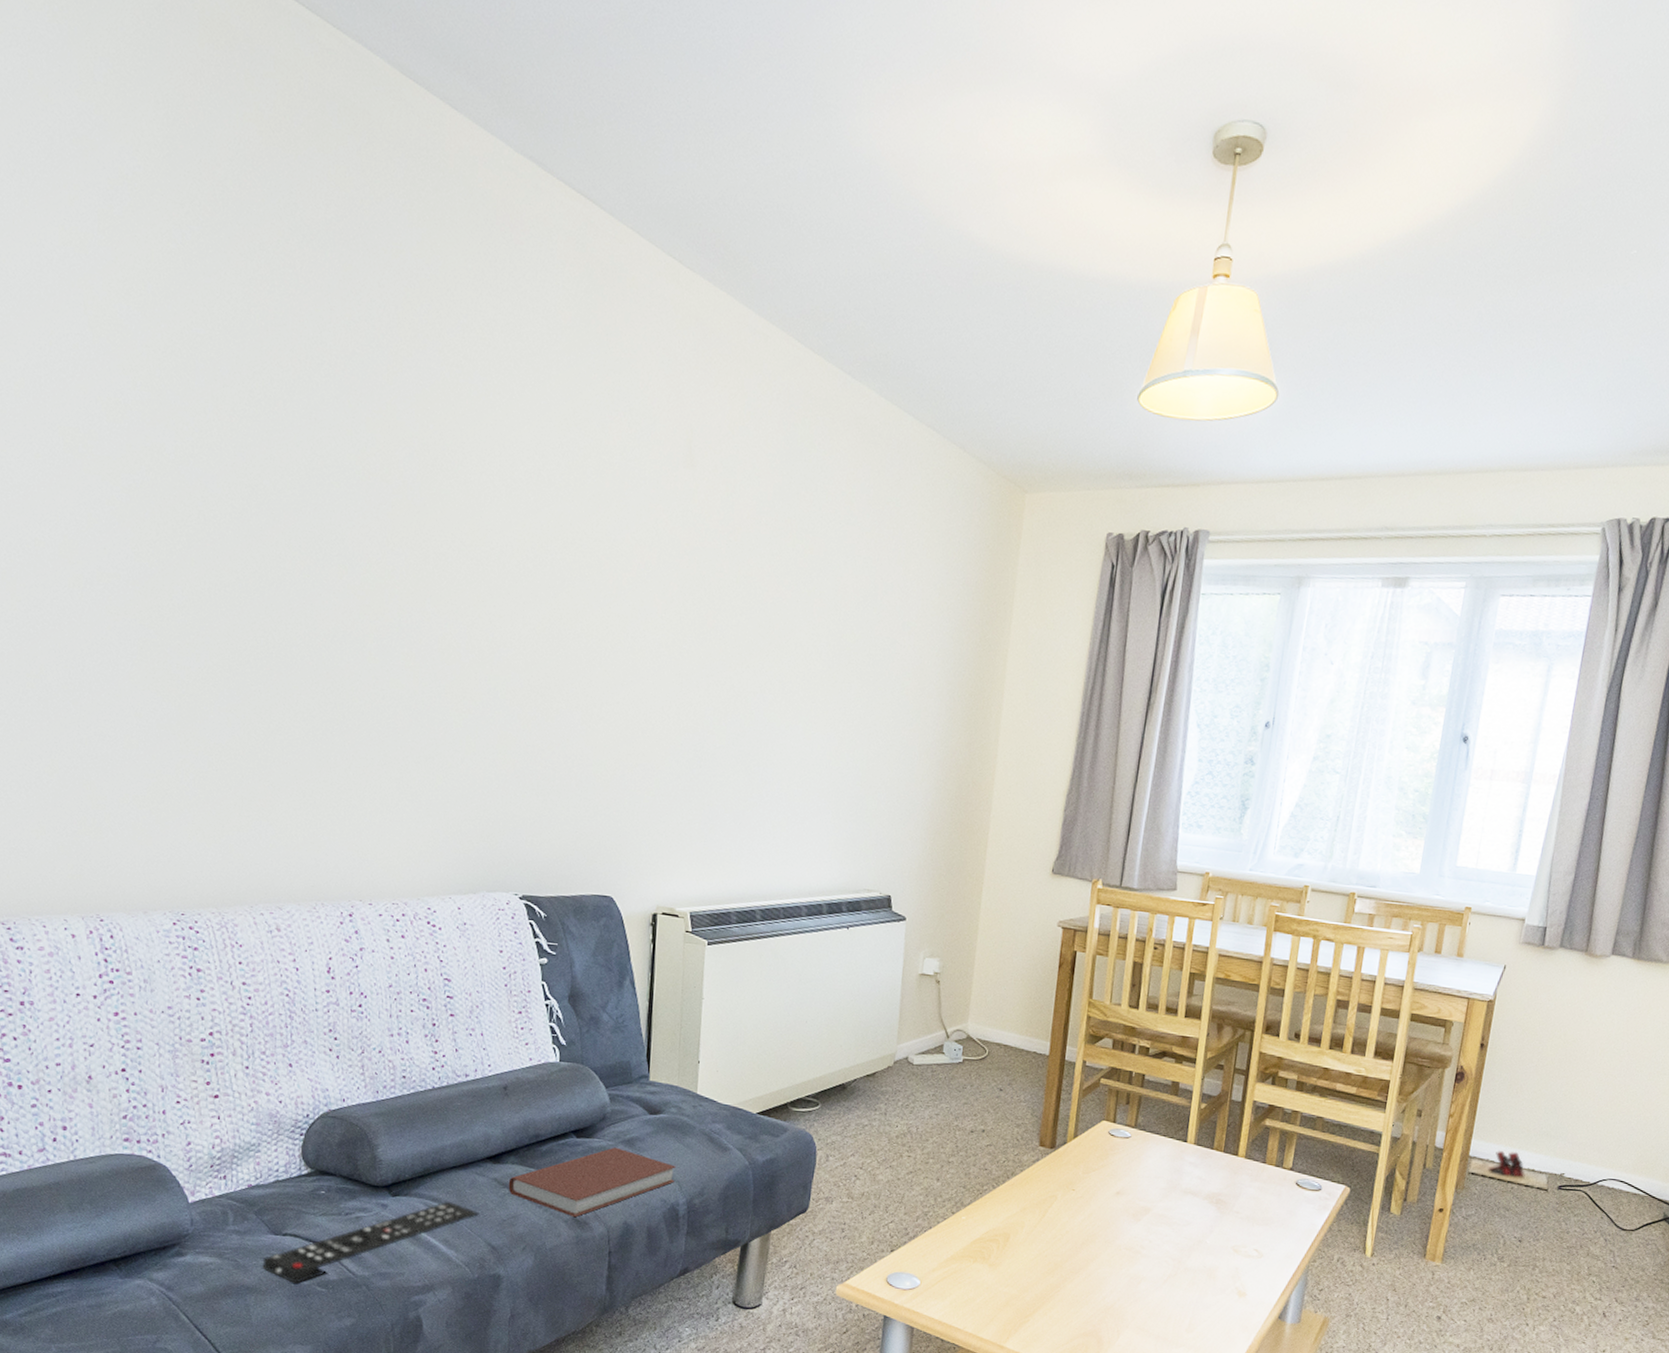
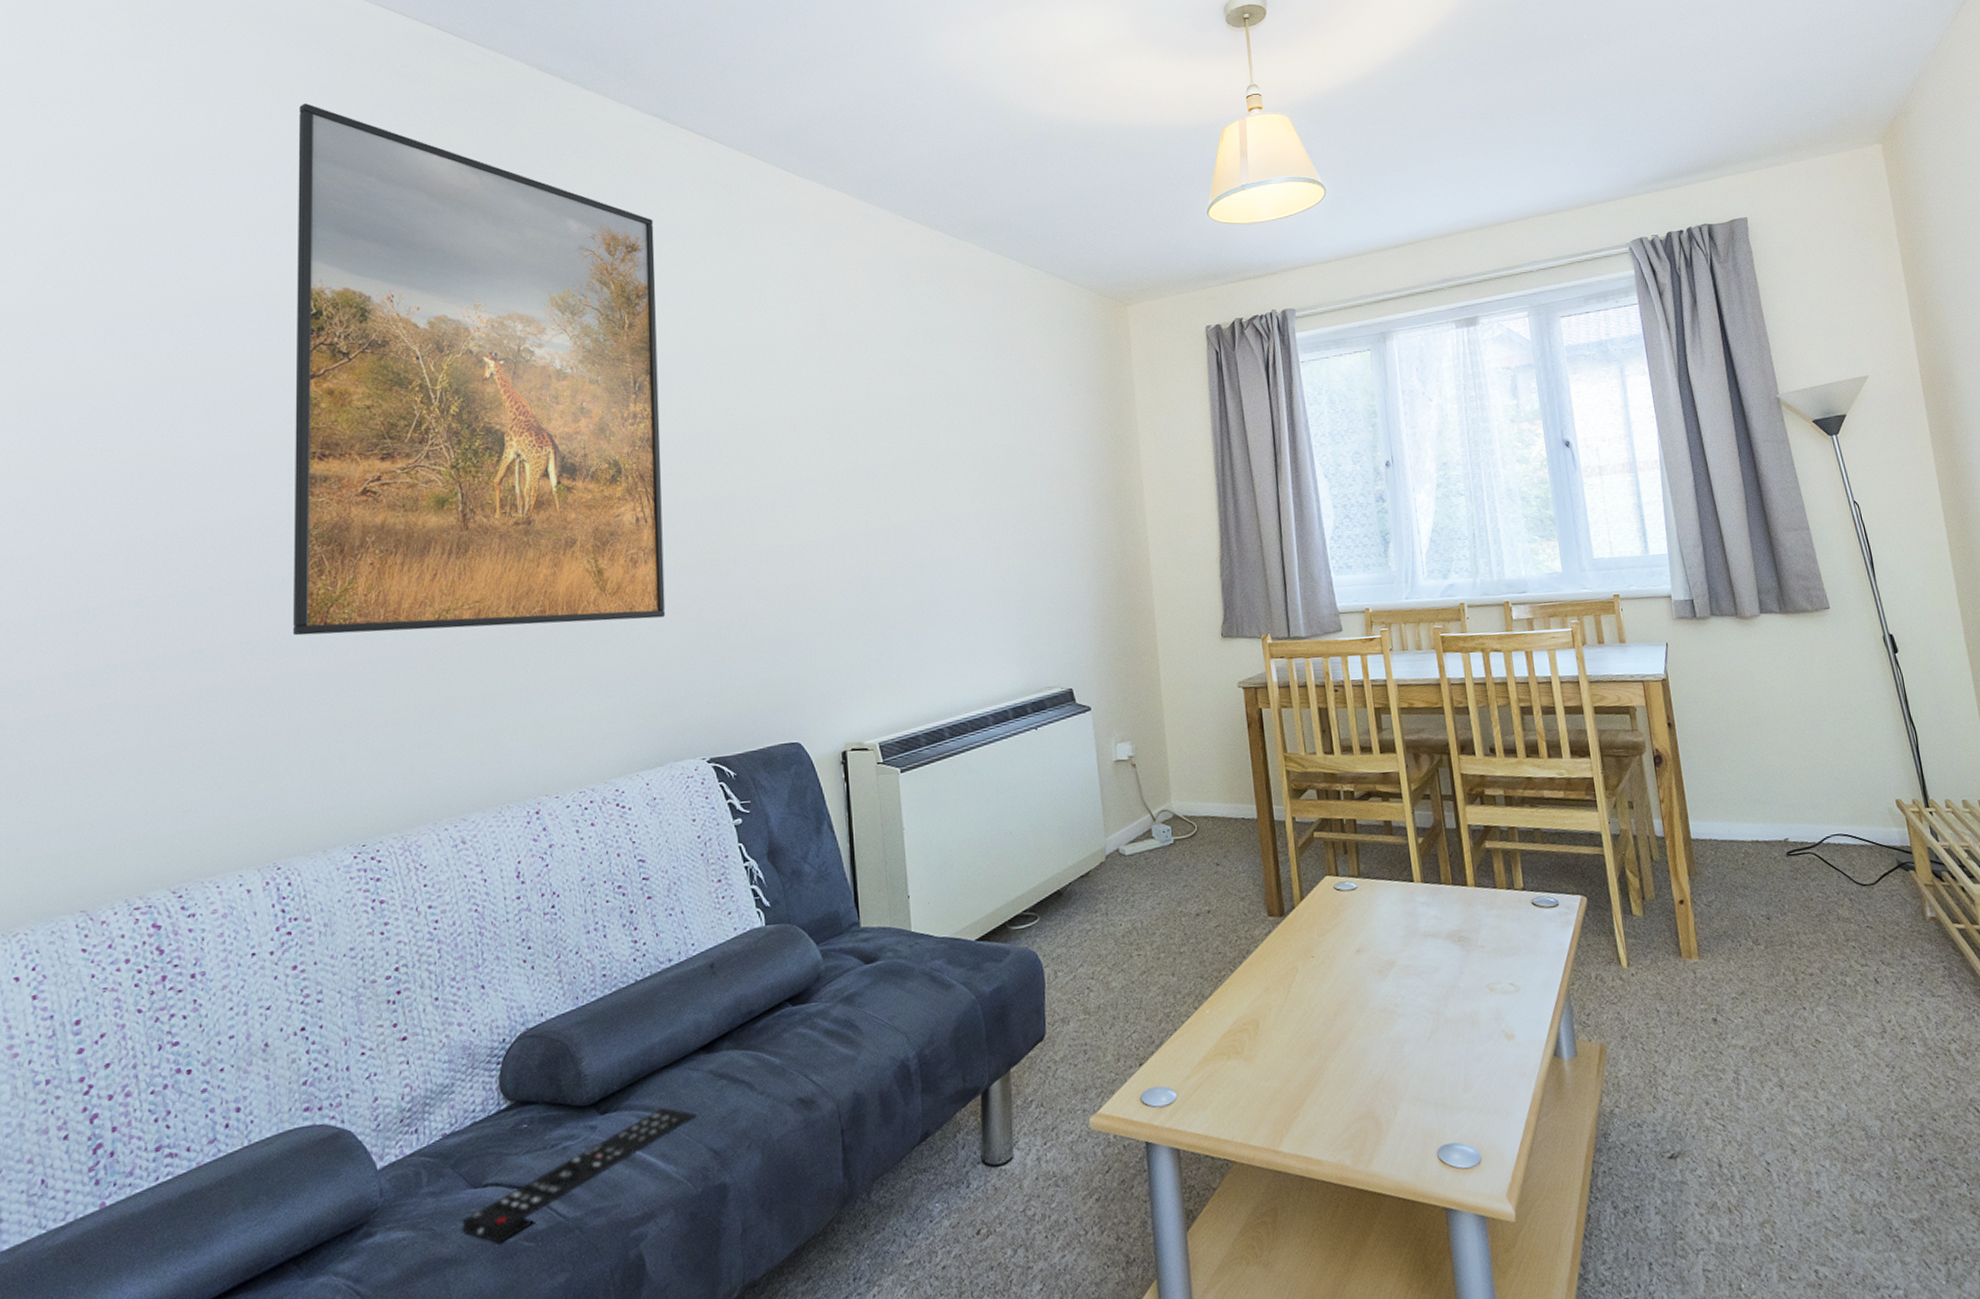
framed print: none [117,69,517,745] -> present [293,103,666,636]
book: present [508,1147,677,1218] -> none [725,1008,901,1098]
slippers: present [1468,1151,1549,1190] -> none [1693,825,1778,859]

